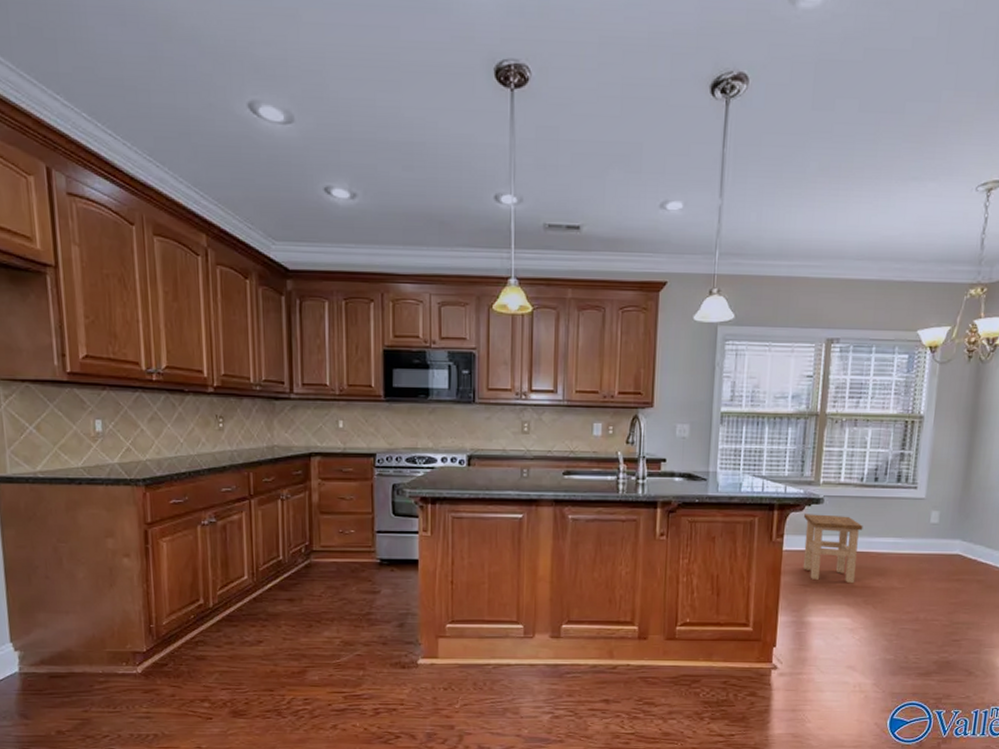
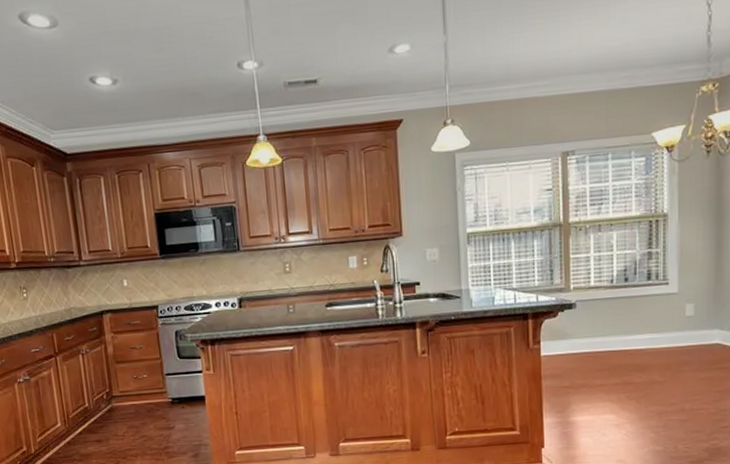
stool: present [802,514,863,584] -> none [558,317,618,382]

